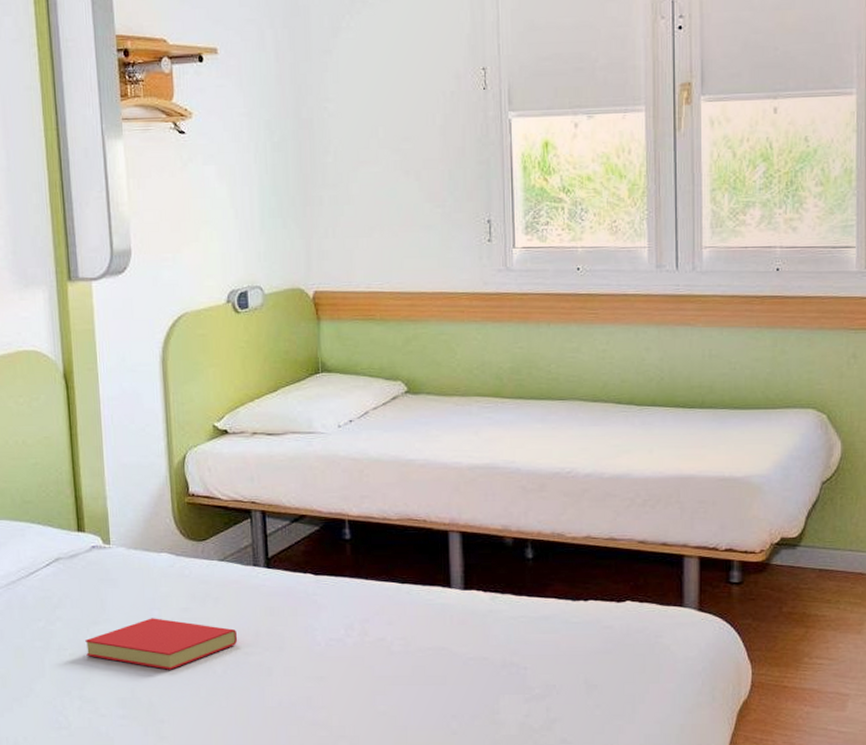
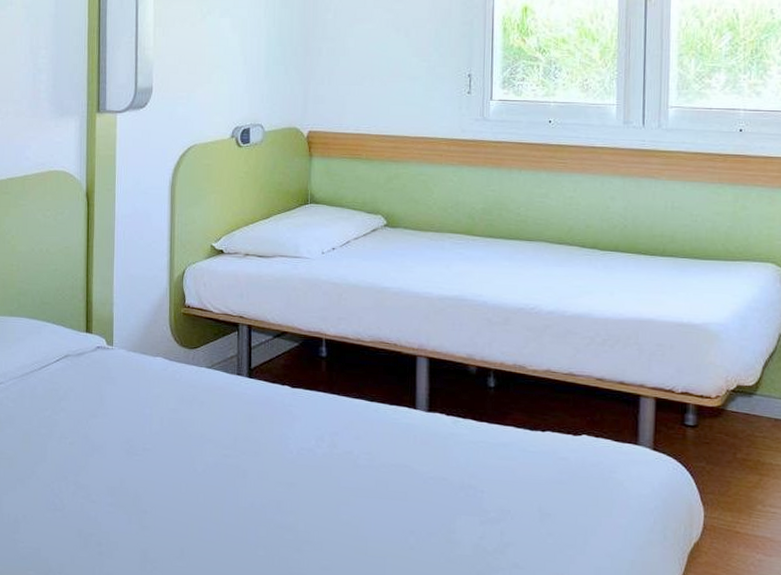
book: present [85,618,238,670] -> none [84,415,218,465]

